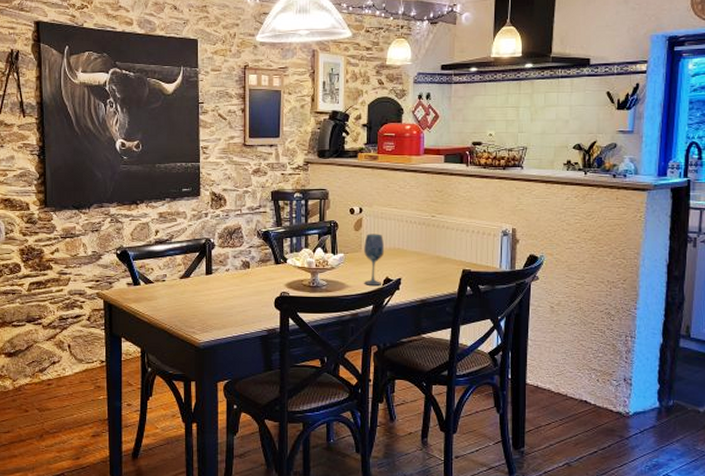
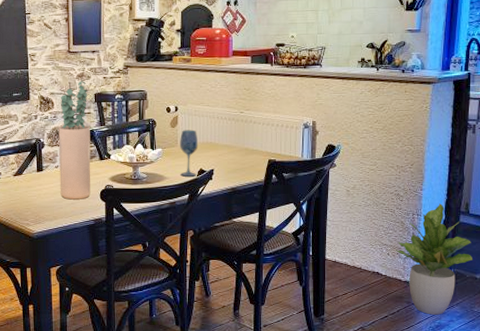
vase: none [230,170,265,307] -> present [58,74,91,200]
potted plant: none [605,325,696,452] -> present [395,203,473,315]

